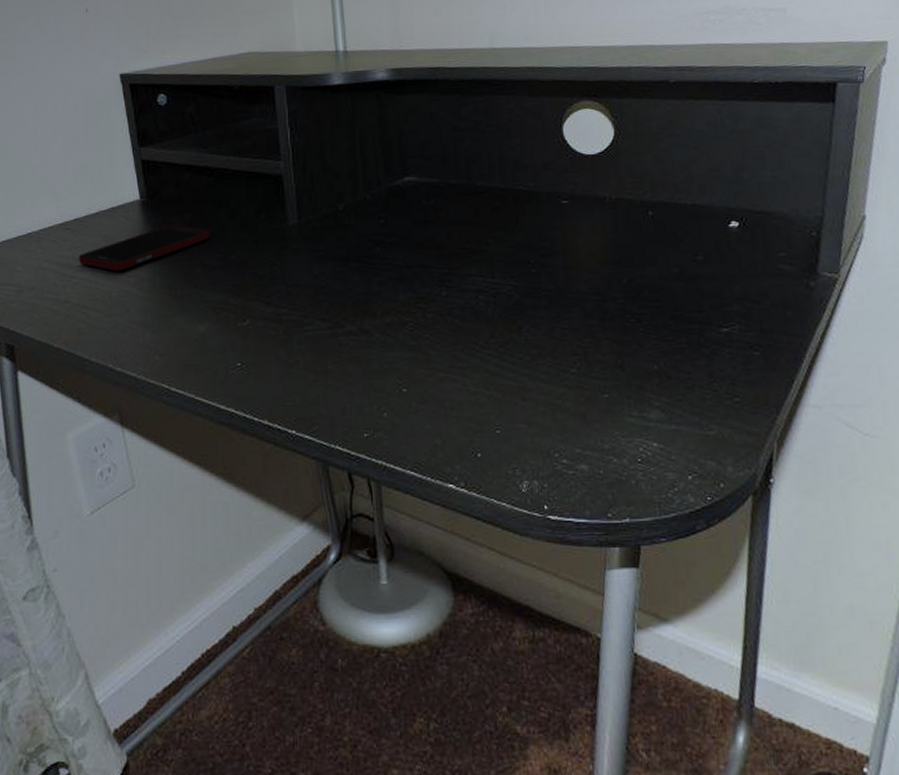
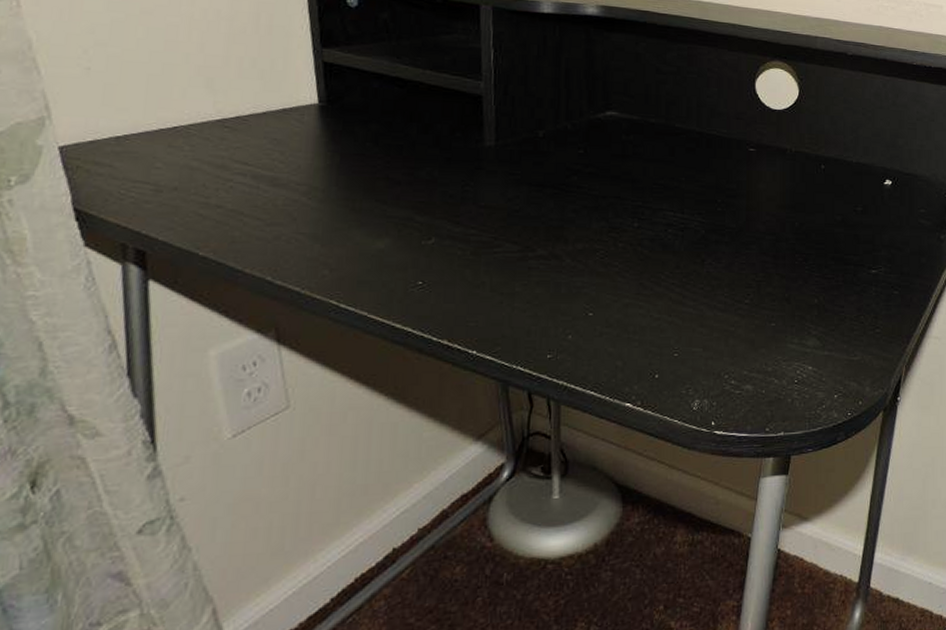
cell phone: present [78,224,211,272] -> none [237,133,399,178]

